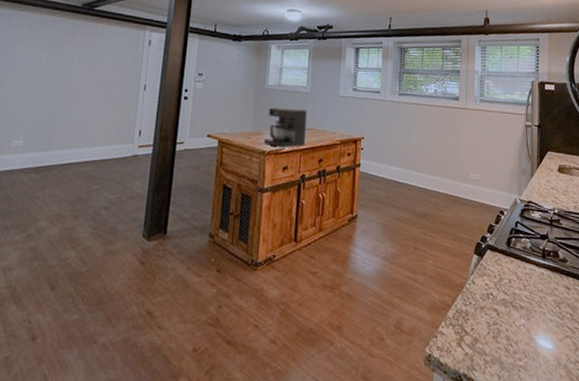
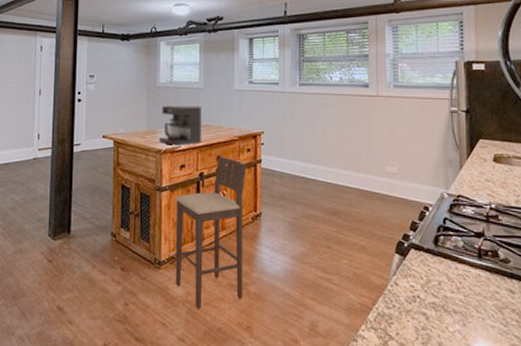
bar stool: none [270,159,347,310] -> present [174,156,247,309]

